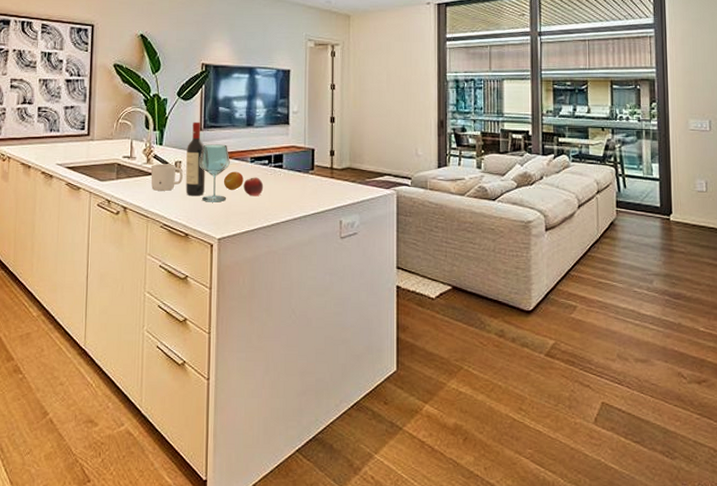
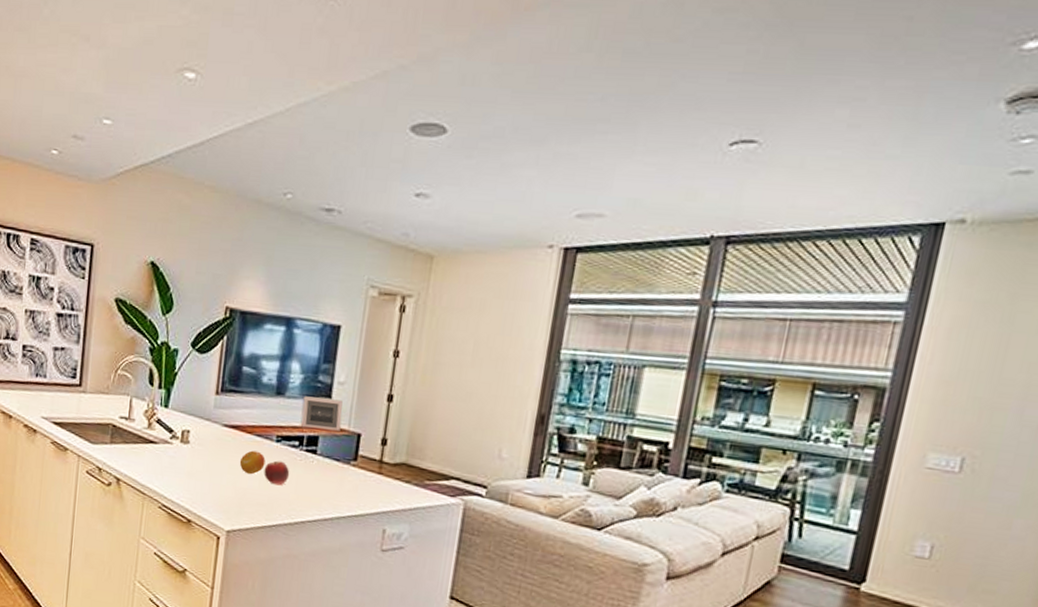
mug: present [151,164,183,191] -> none [151,430,191,465]
wine bottle: present [185,121,205,196] -> none [192,382,221,476]
wine glass: present [199,144,230,203] -> none [211,412,251,487]
picture frame: none [268,125,299,151] -> present [300,396,343,433]

